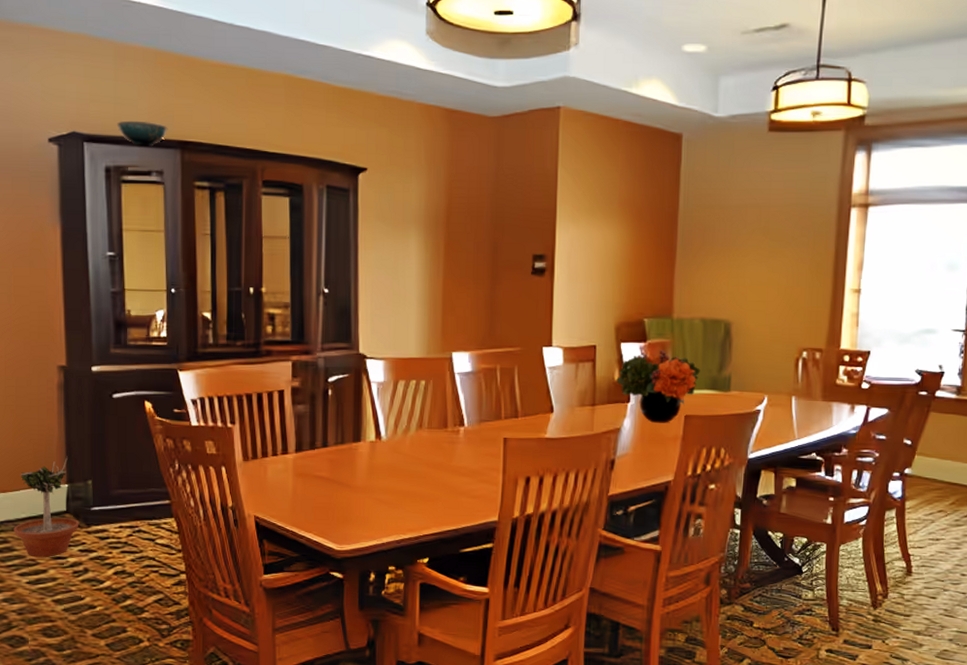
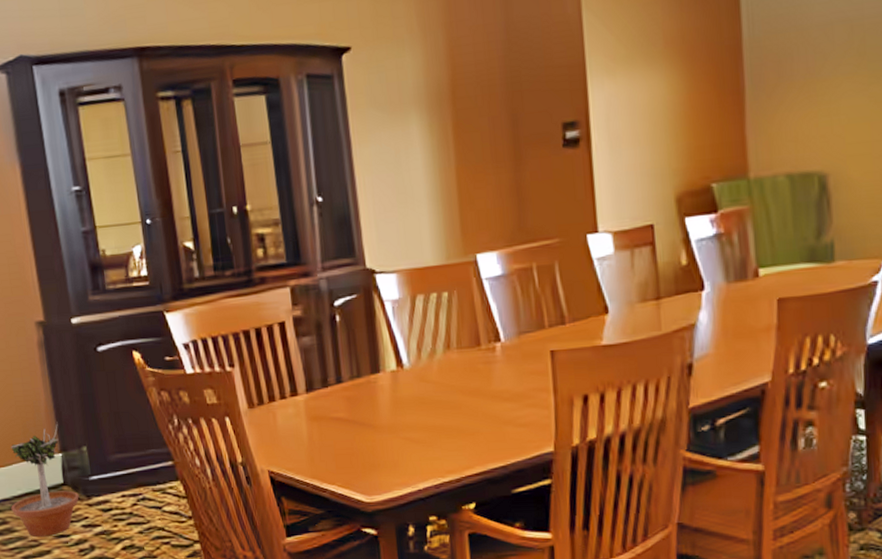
decorative bowl: present [116,120,168,147] -> none [64,31,122,62]
flower arrangement: present [616,350,700,423] -> none [684,220,792,312]

